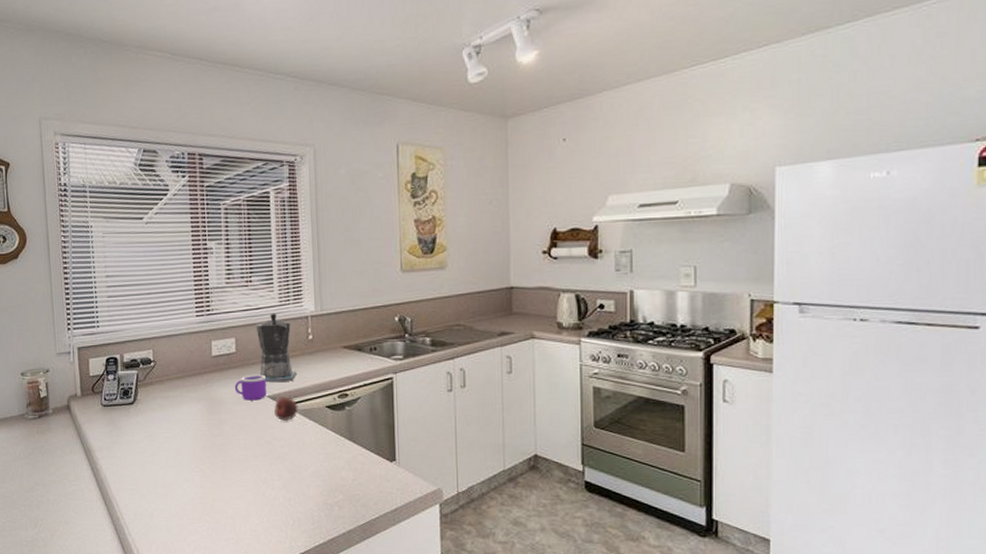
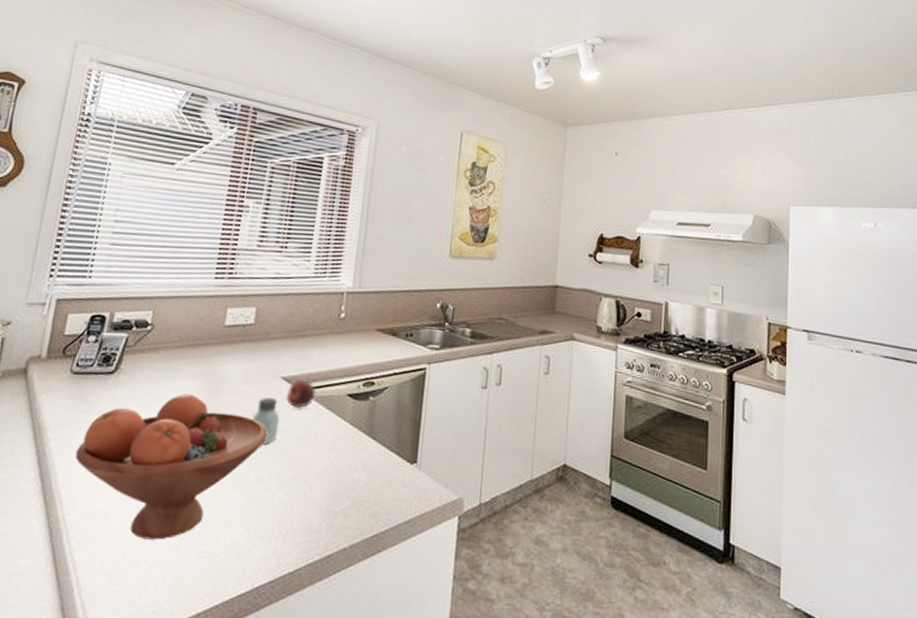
fruit bowl: none [119,416,264,531] -> present [75,394,268,540]
mug: present [234,374,266,401] -> none [244,351,284,382]
saltshaker: none [249,414,273,453] -> present [252,398,280,445]
coffee maker: present [255,313,296,383] -> none [275,284,324,363]

